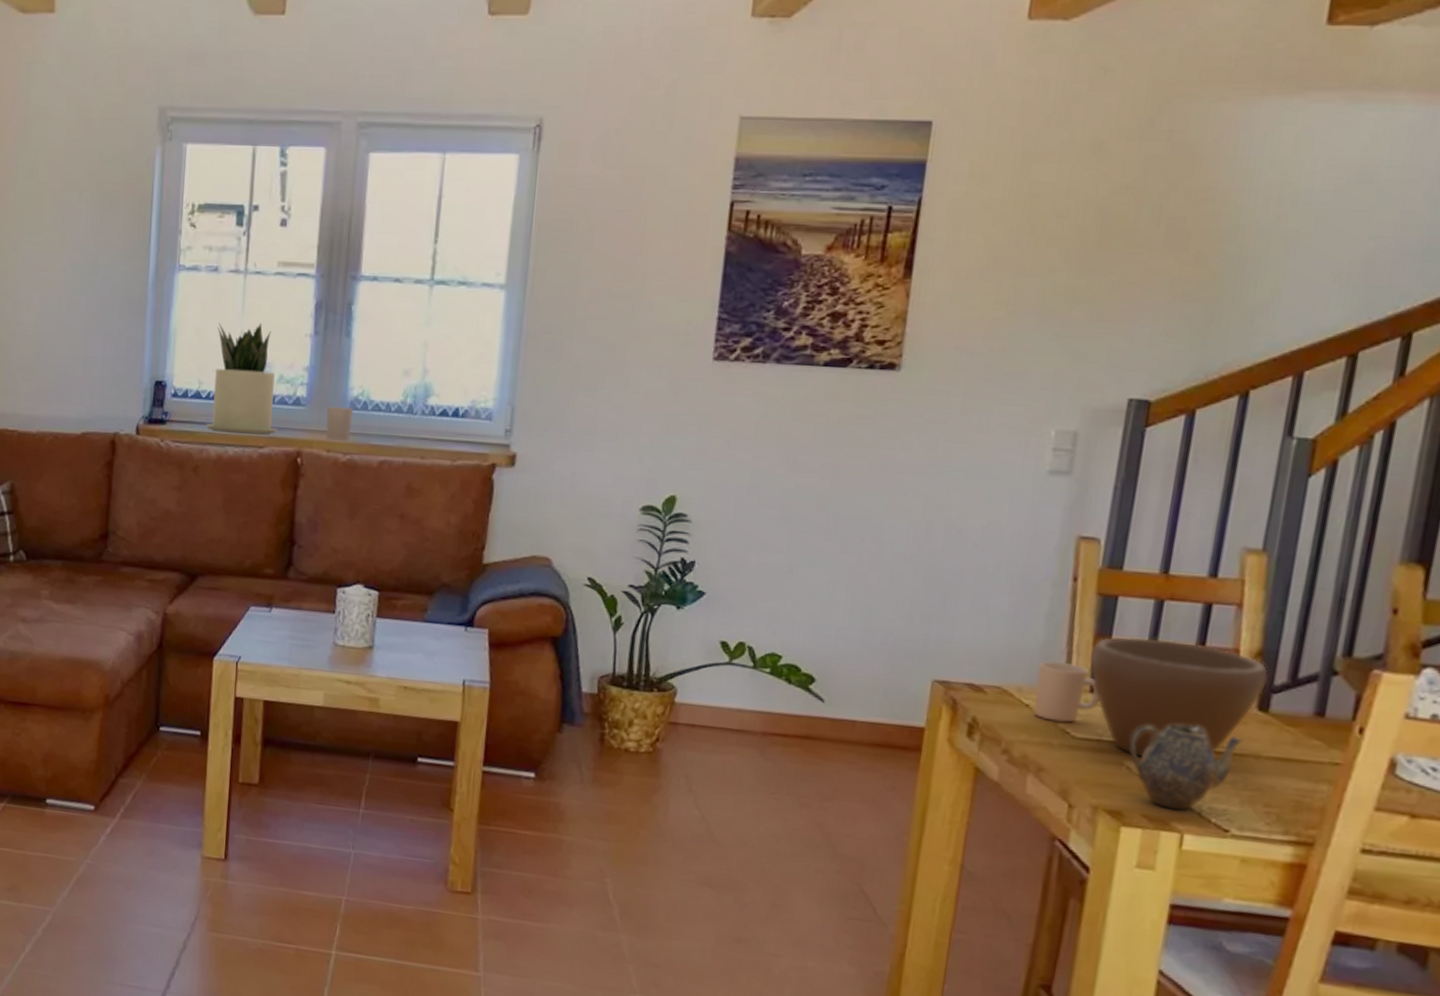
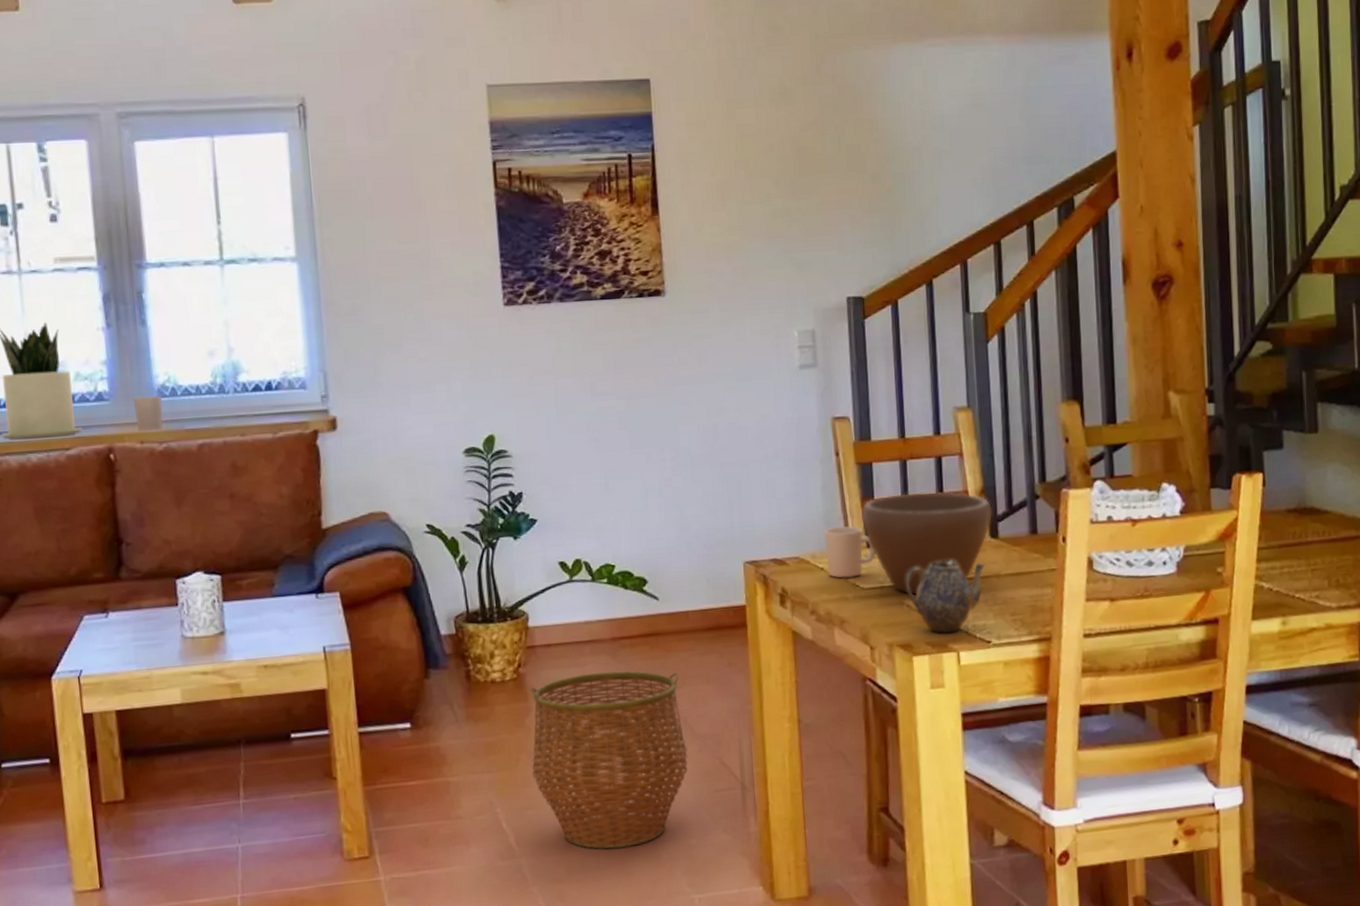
basket: none [649,762,832,953] -> present [529,671,688,849]

